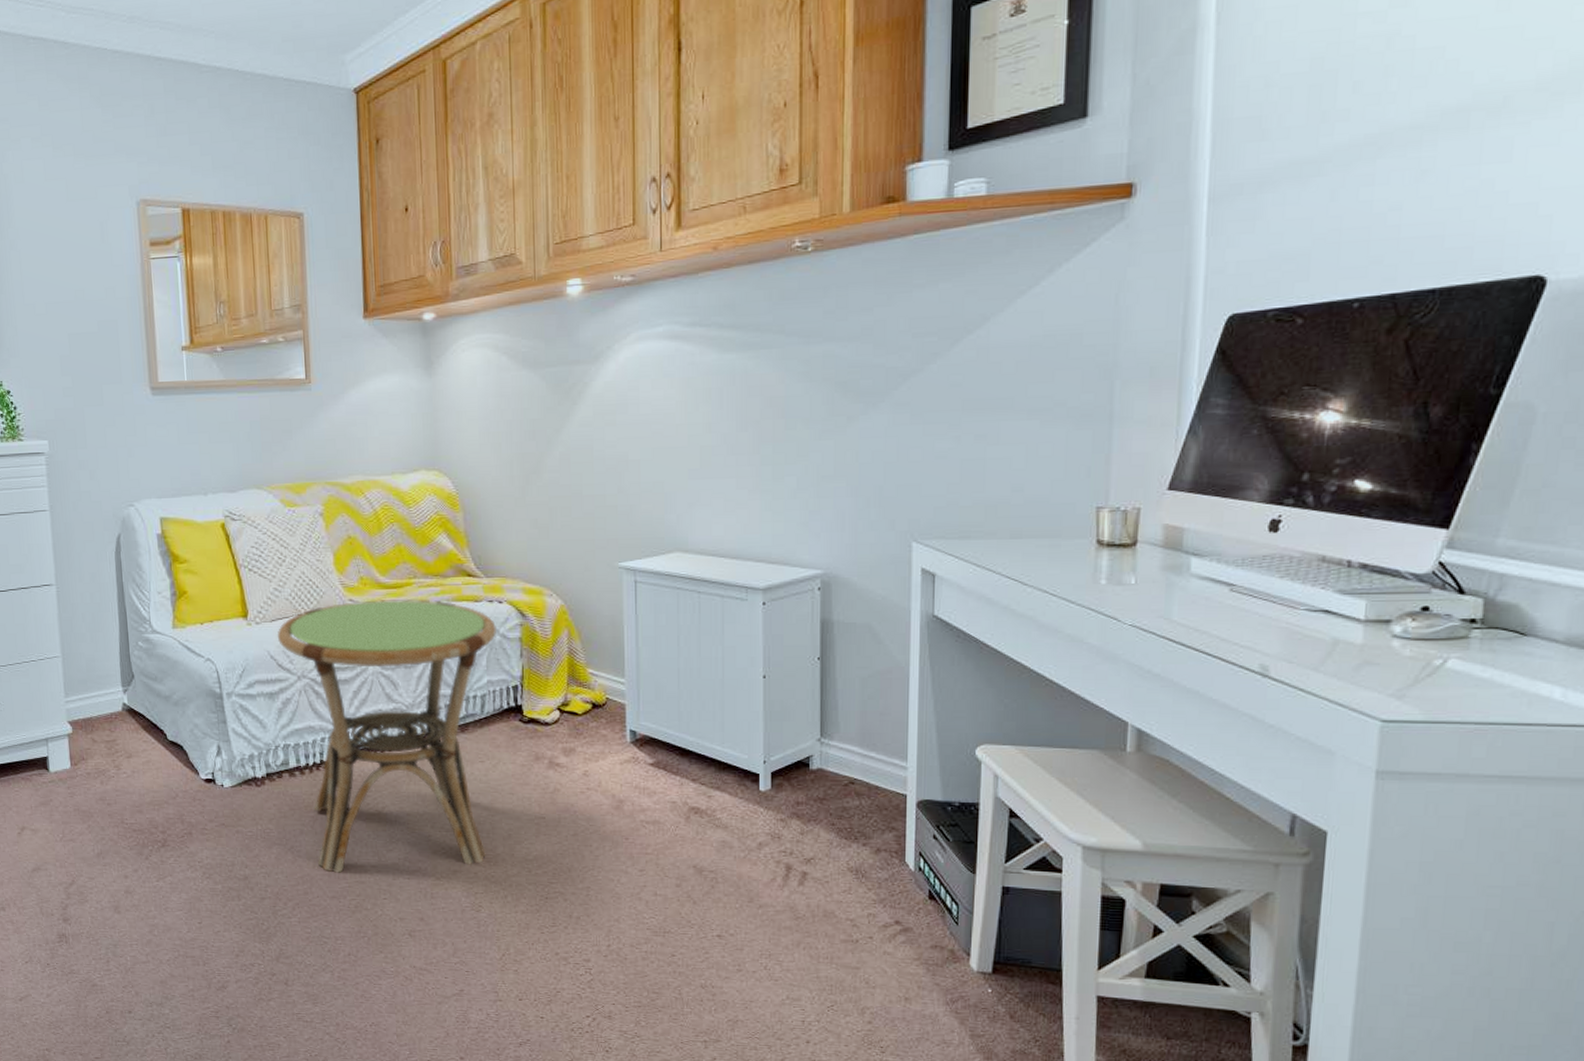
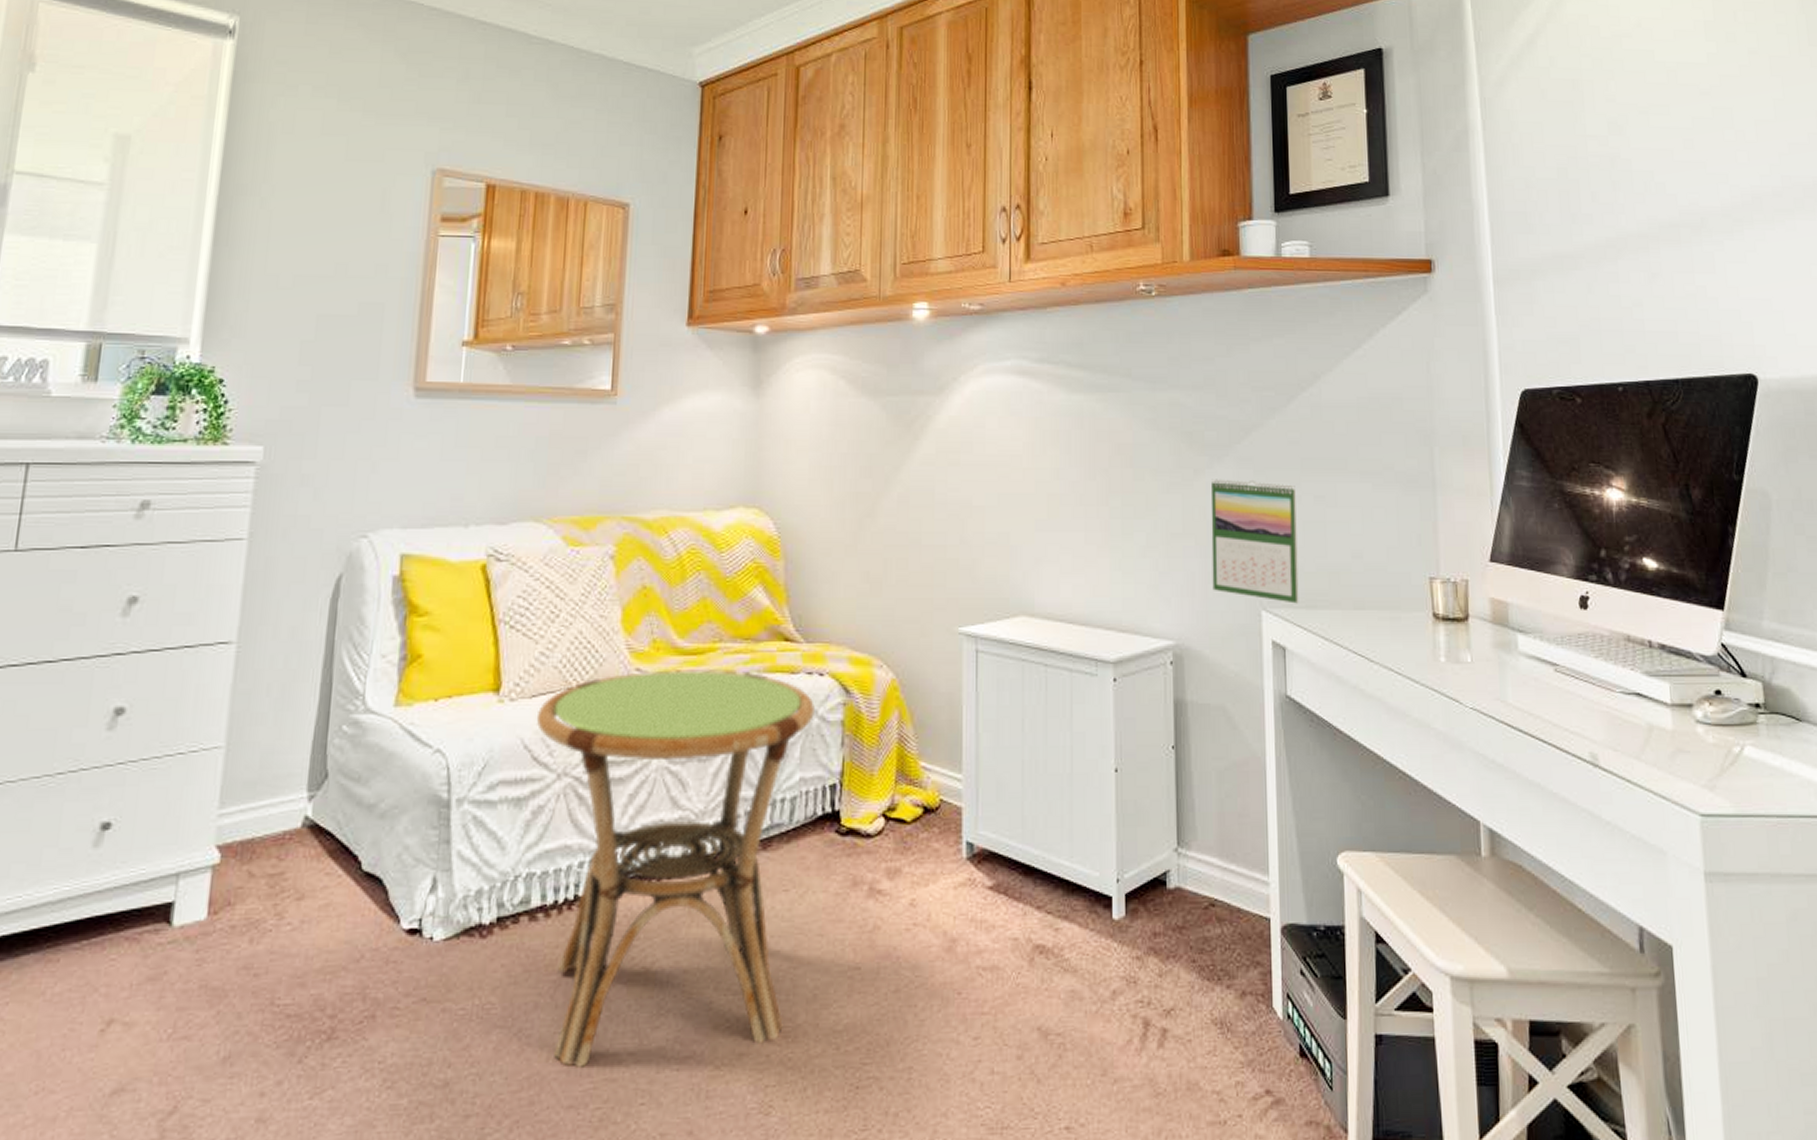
calendar: none [862,424,955,535] -> present [1211,479,1299,604]

